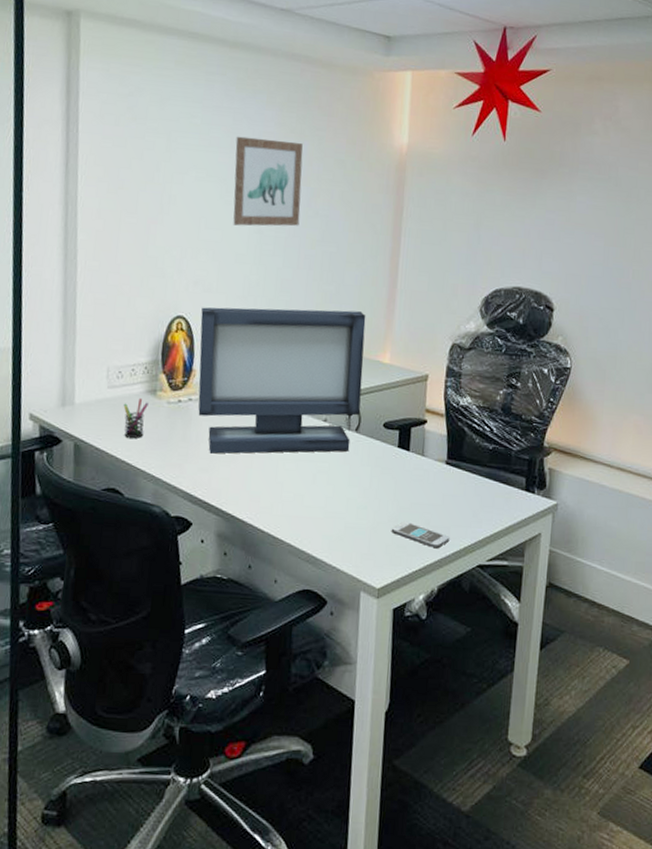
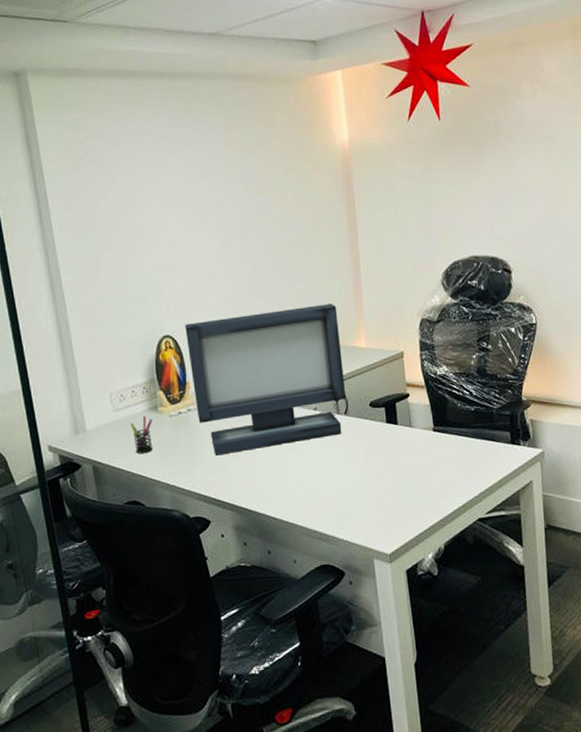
wall art: present [233,136,303,227] -> none [189,156,261,244]
smartphone: present [391,521,450,549] -> none [392,489,448,510]

